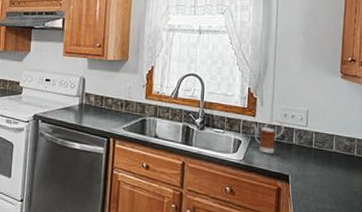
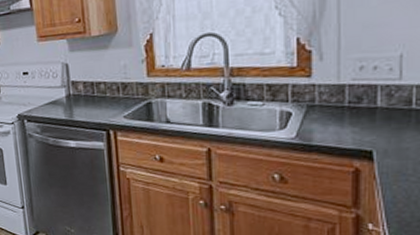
kettle: present [253,119,285,154] -> none [308,75,361,126]

